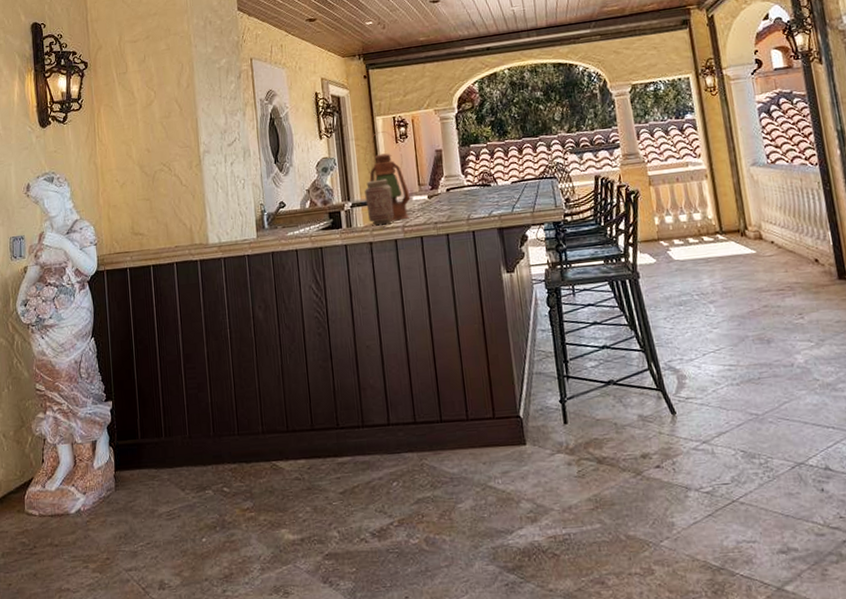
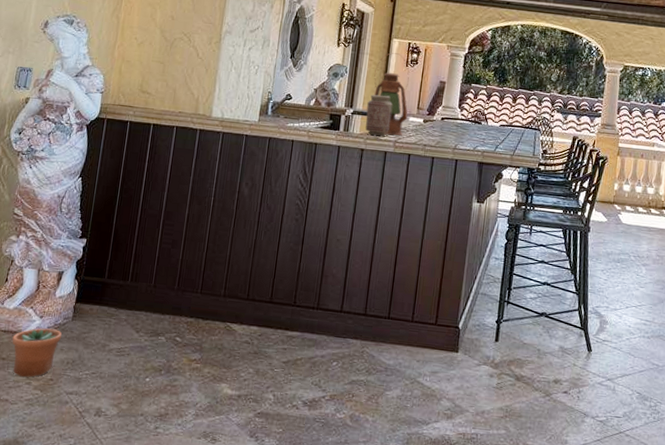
planter: none [61,503,108,561] -> present [12,328,62,377]

